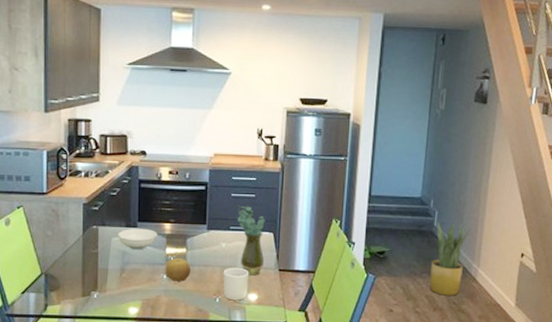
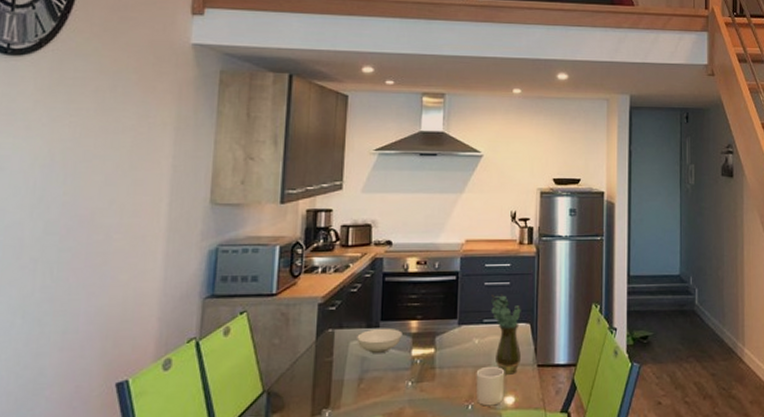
fruit: present [165,258,191,281] -> none [410,360,440,389]
planter: present [429,221,470,296] -> none [696,299,731,381]

